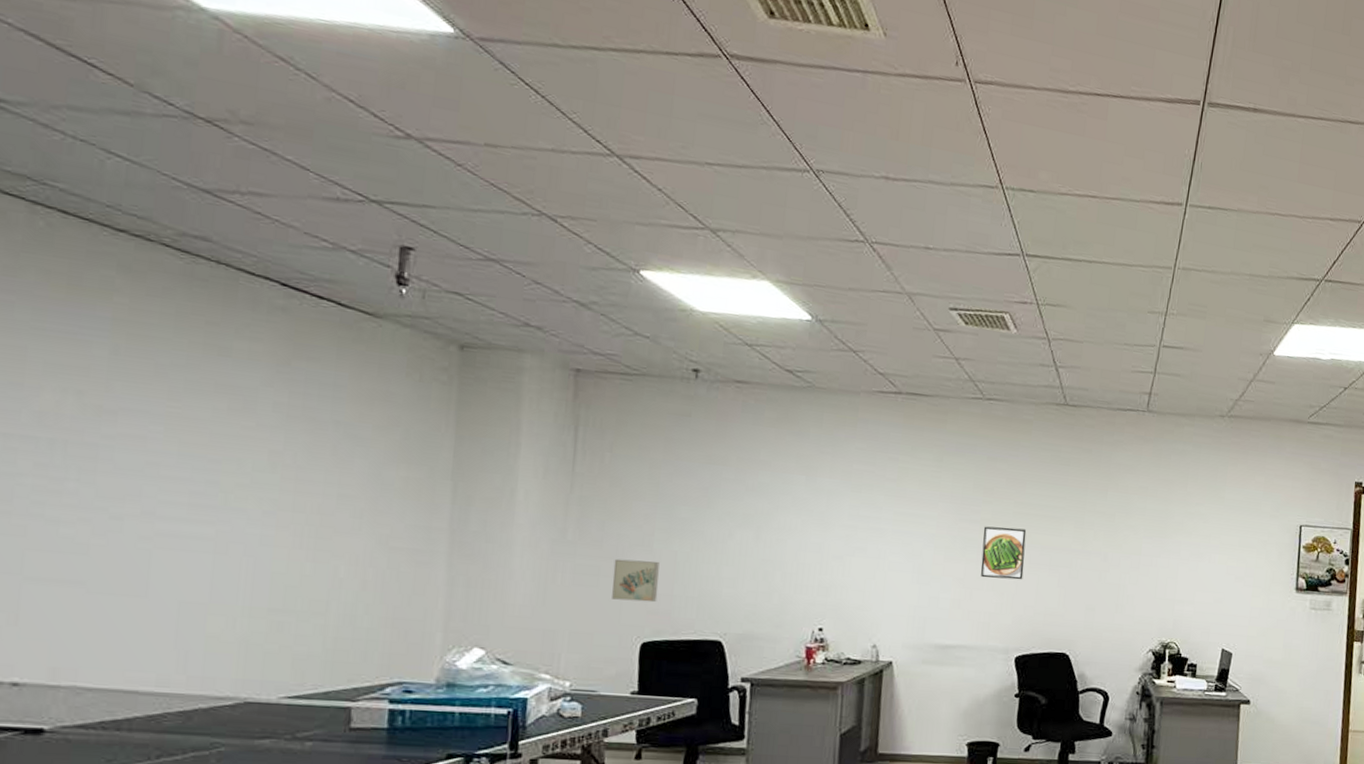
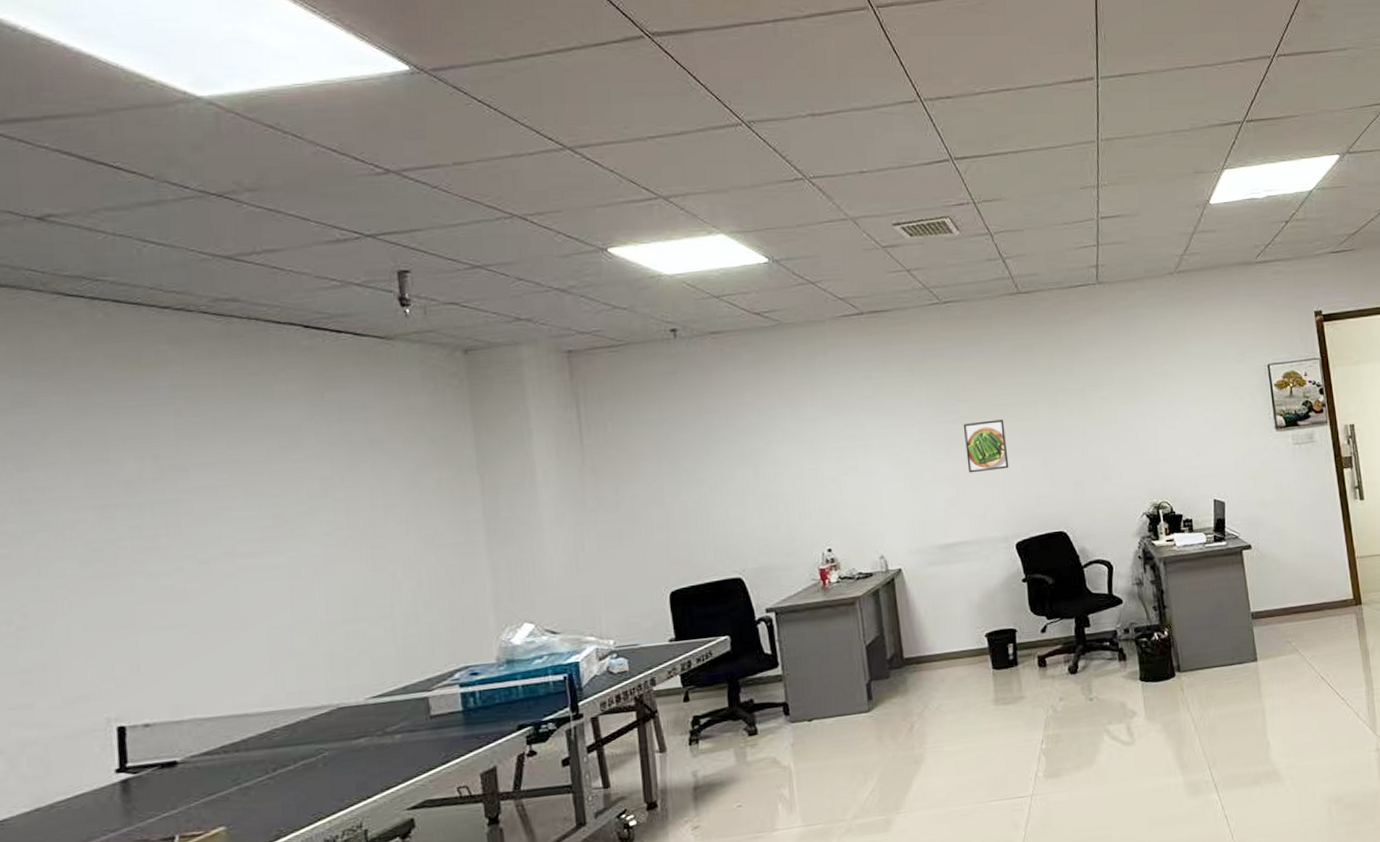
wall art: present [612,558,660,603] -> none [632,513,677,556]

